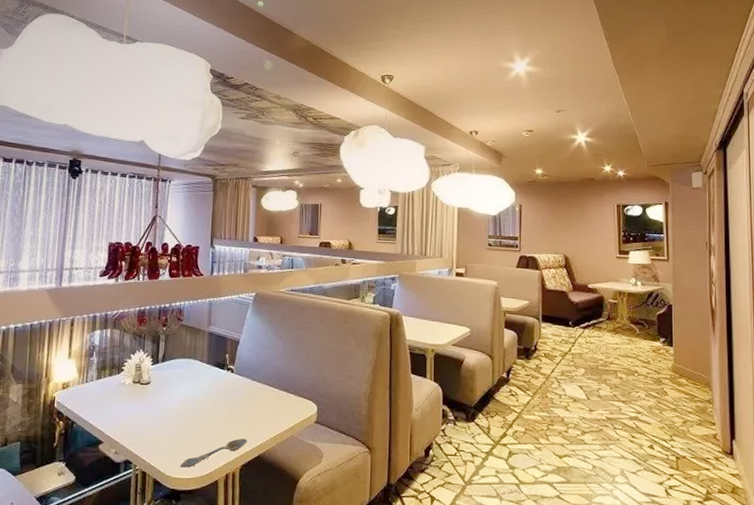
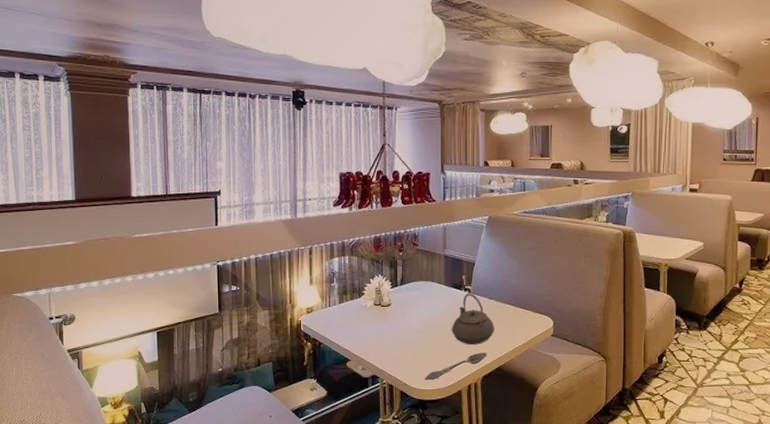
teapot: none [211,373,256,430] -> present [451,293,494,344]

